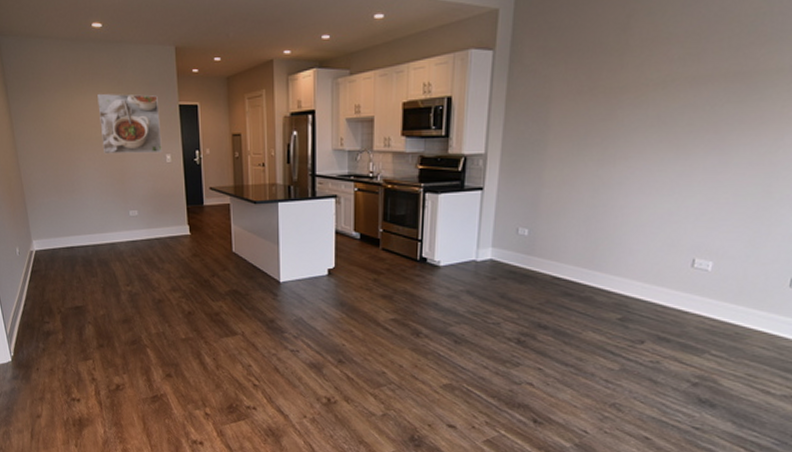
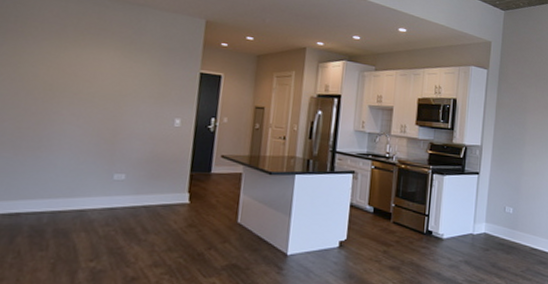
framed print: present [97,93,162,153] -> none [94,49,177,116]

